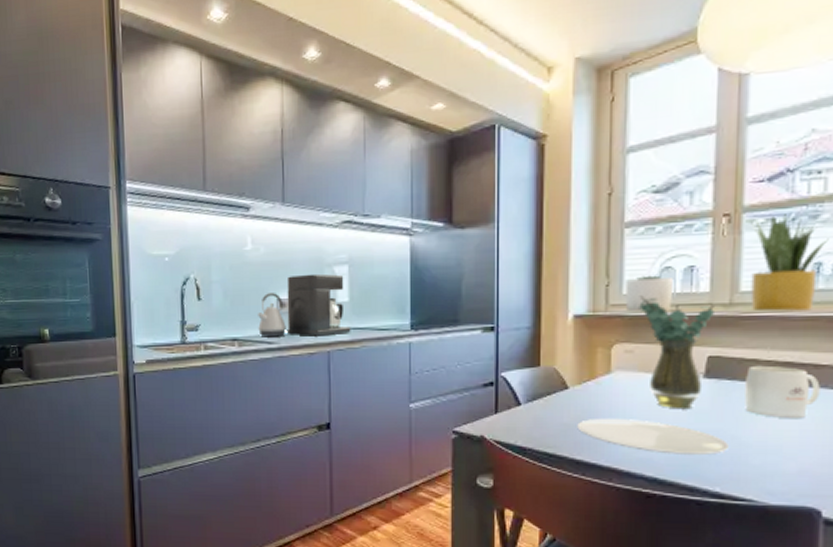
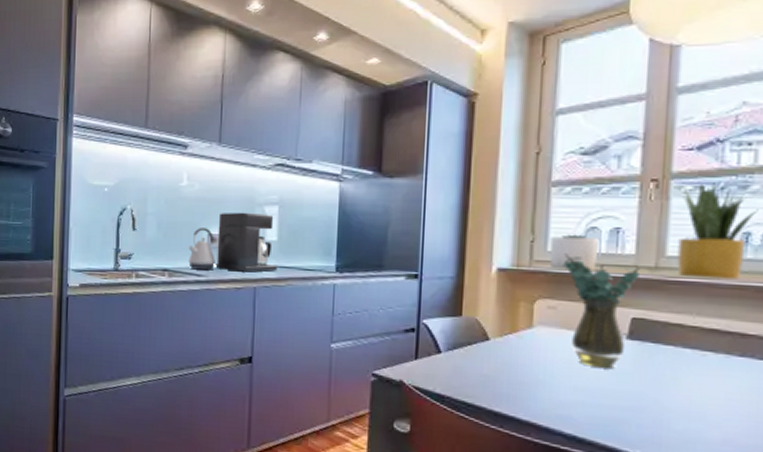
plate: present [577,418,729,456] -> none [497,371,651,418]
mug: present [745,365,820,420] -> none [668,330,747,388]

